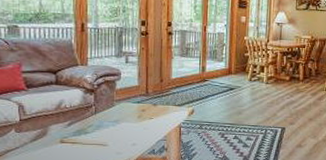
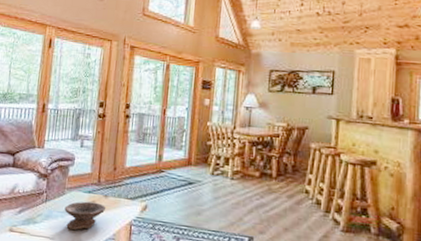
bowl: none [115,110,156,137] -> present [64,201,106,231]

